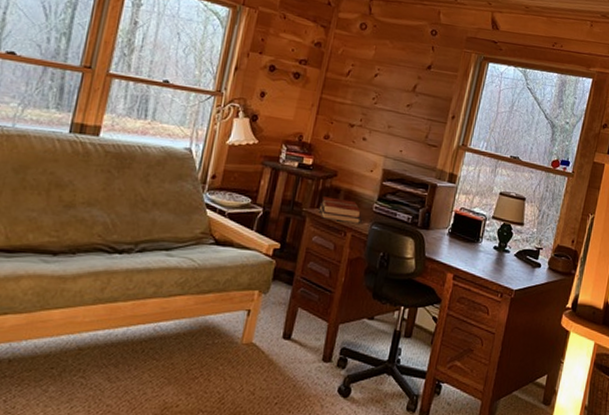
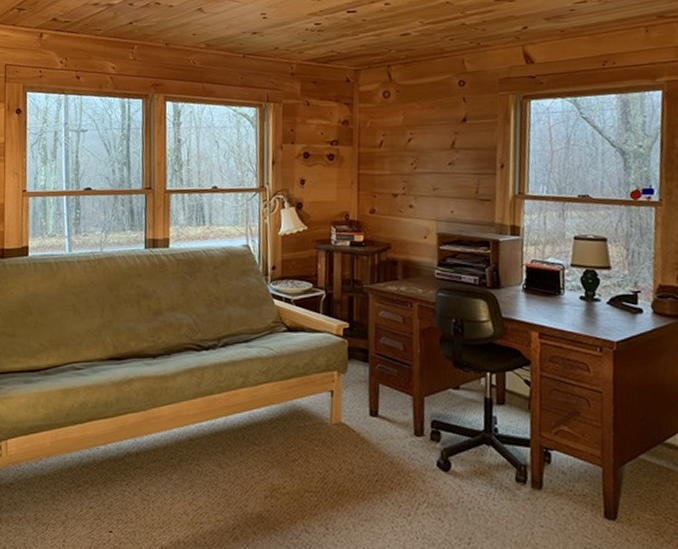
books: present [319,196,362,224] -> none [379,270,425,294]

